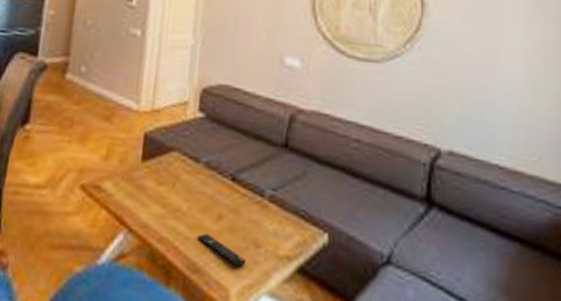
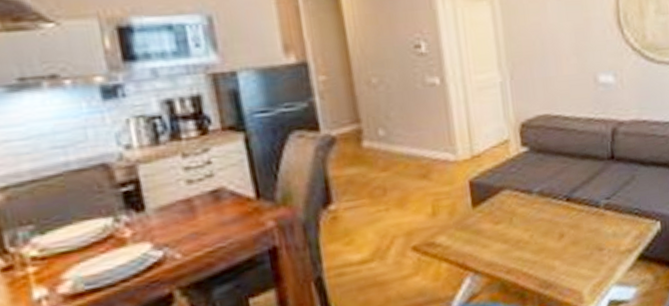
remote control: present [197,233,246,268] -> none [544,252,593,272]

